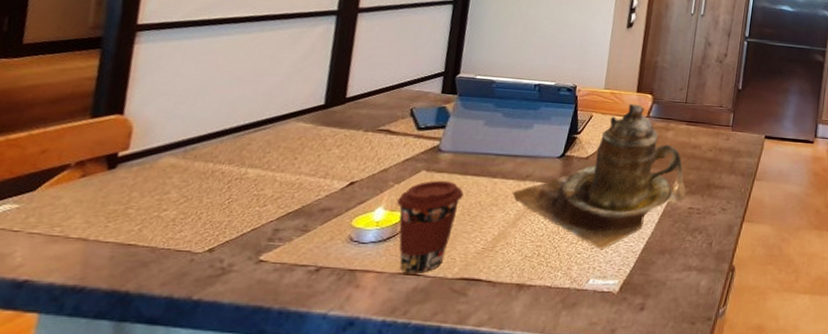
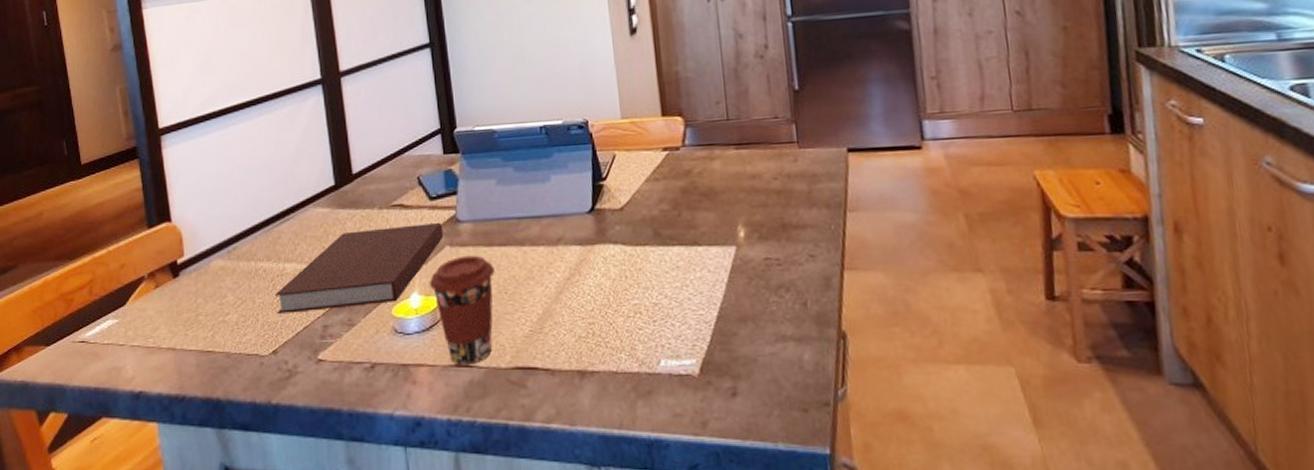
notebook: none [225,147,424,215] -> present [275,222,443,314]
teapot: present [511,103,687,249] -> none [545,131,758,321]

